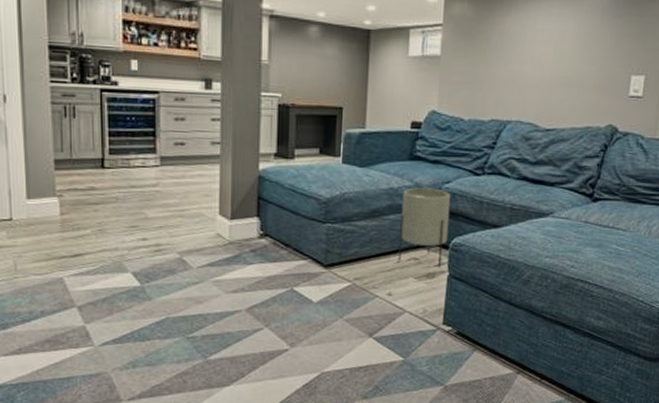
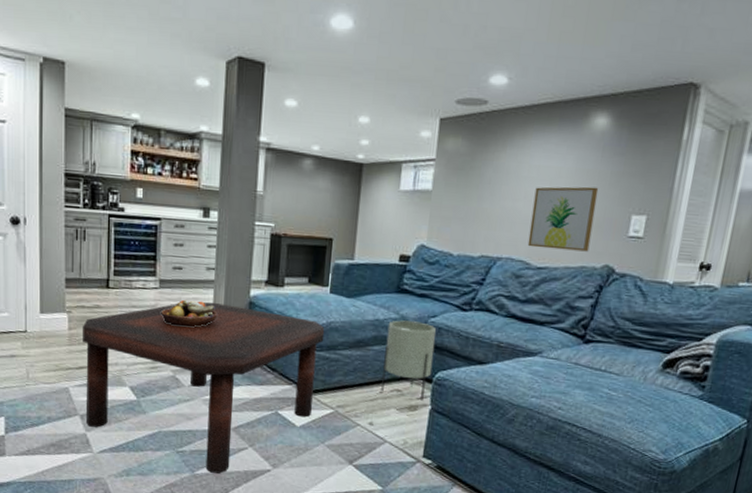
coffee table: none [77,178,339,357] -> present [83,302,325,474]
fruit bowl: none [163,176,225,206] -> present [161,299,218,327]
wall art: none [535,49,600,112] -> present [527,186,599,252]

